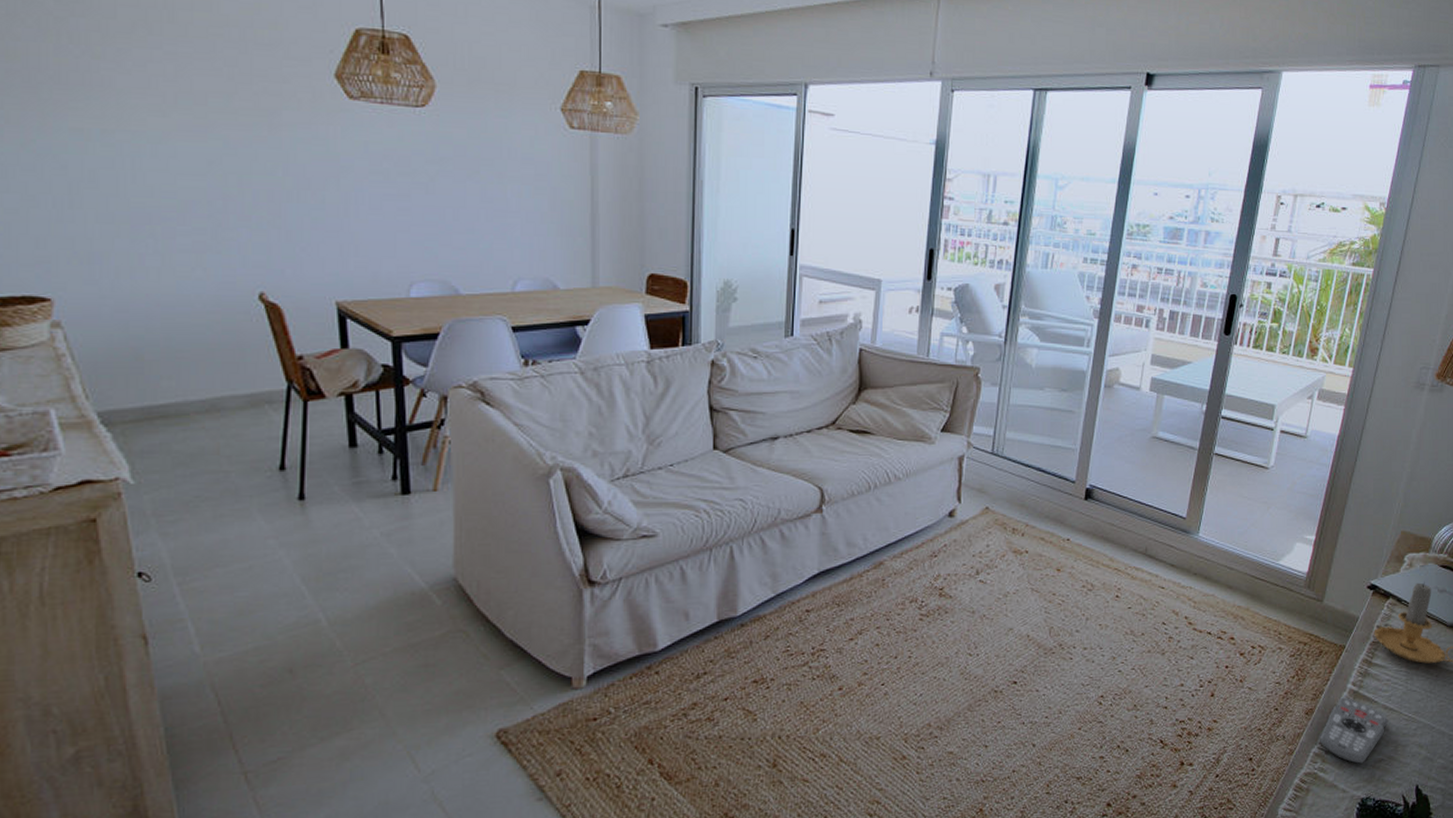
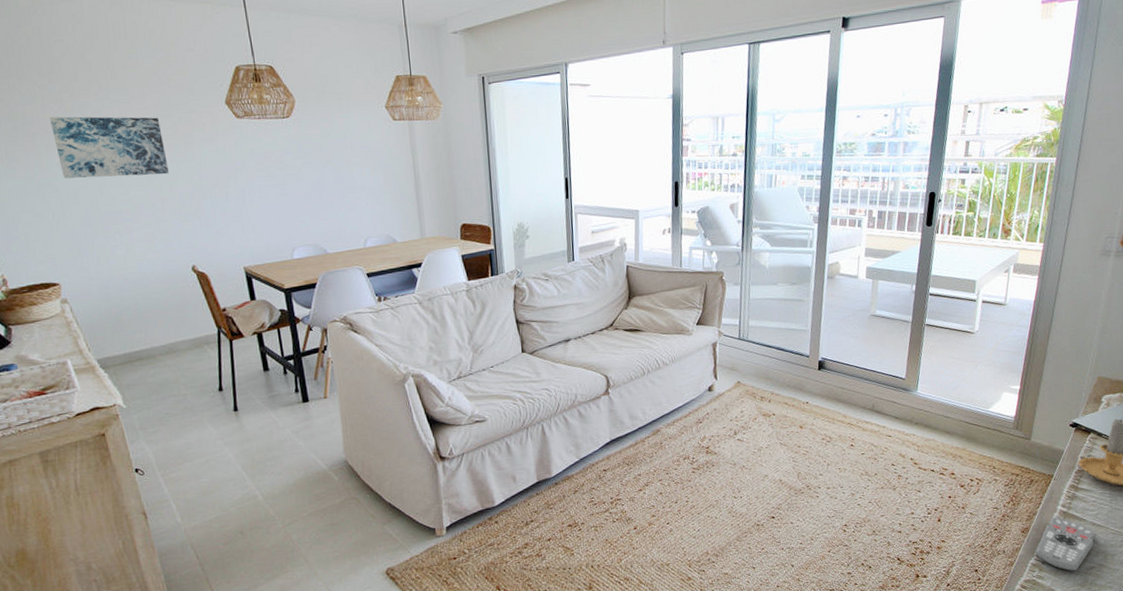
wall art: none [65,63,241,163] -> present [49,116,170,179]

